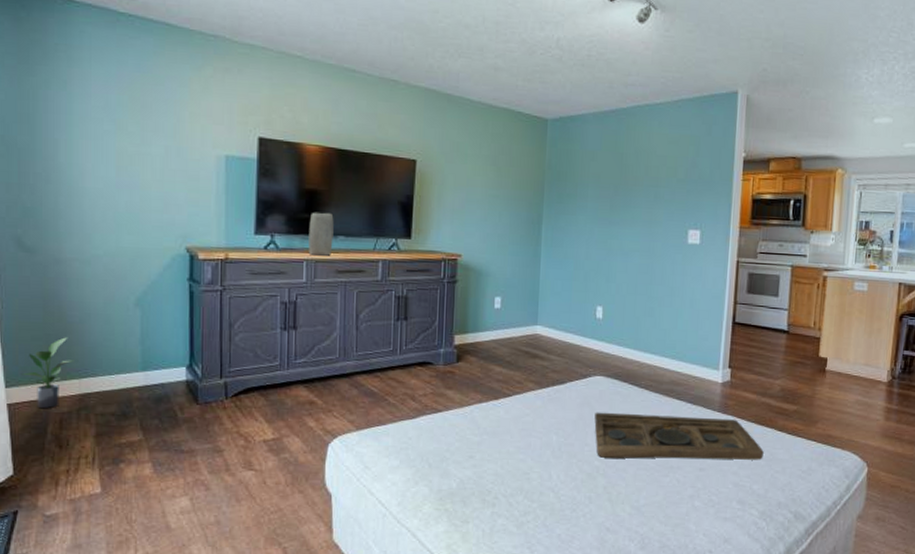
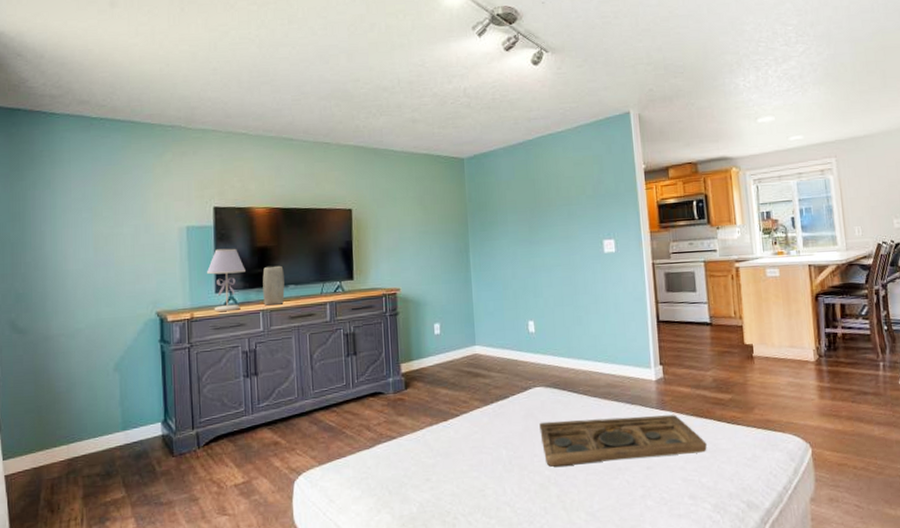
potted plant: present [22,337,74,409] -> none [17,407,63,477]
table lamp: none [245,185,291,257] -> present [206,248,246,313]

